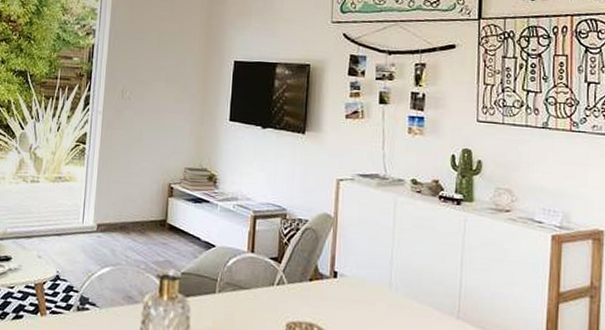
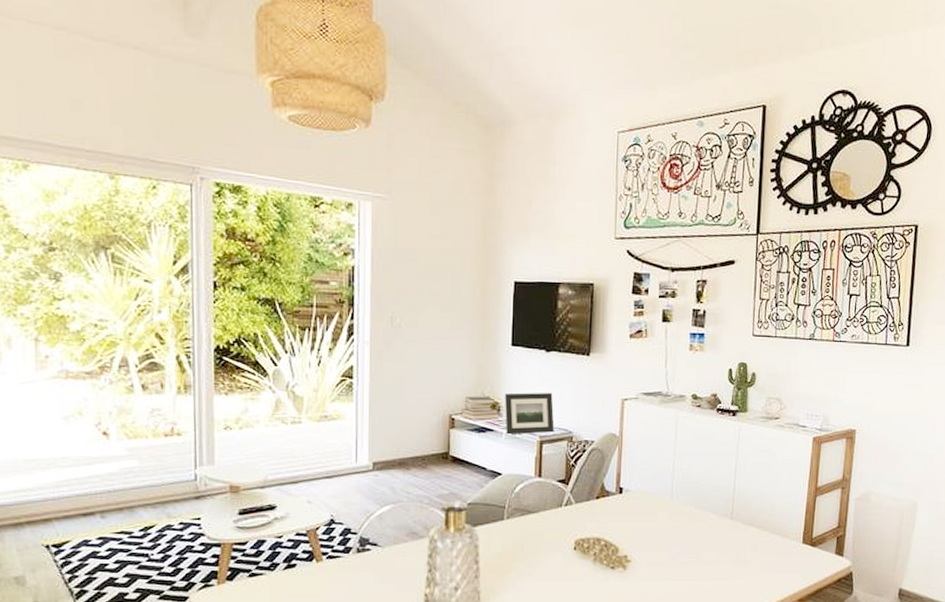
picture frame: none [220,166,269,209] -> present [504,392,555,435]

